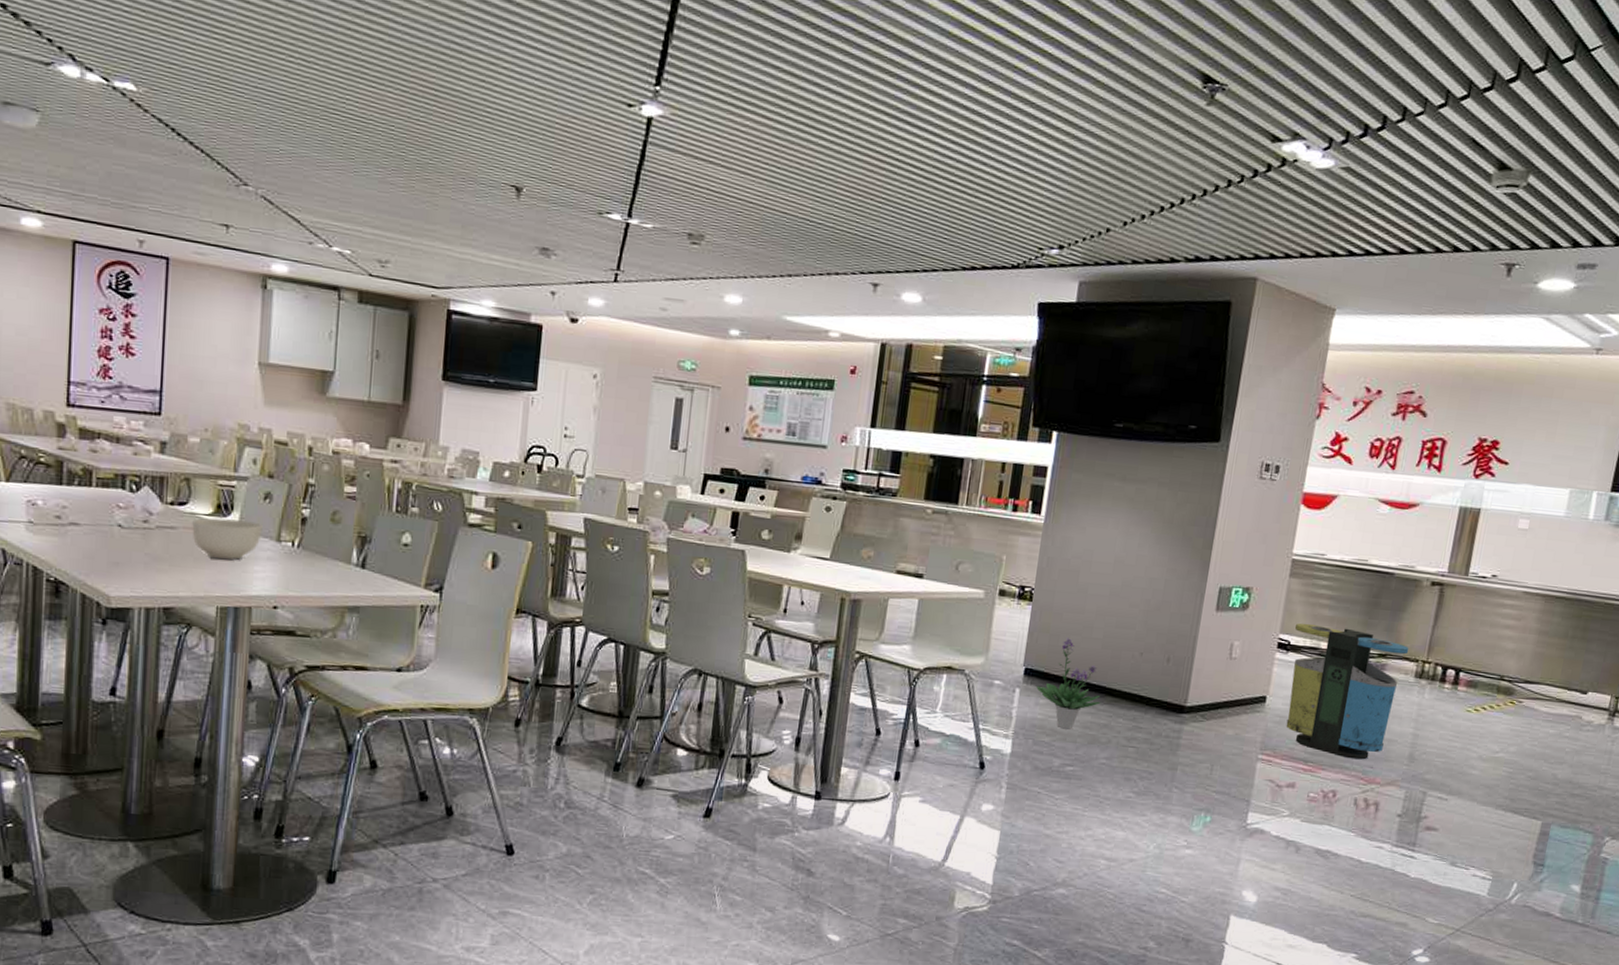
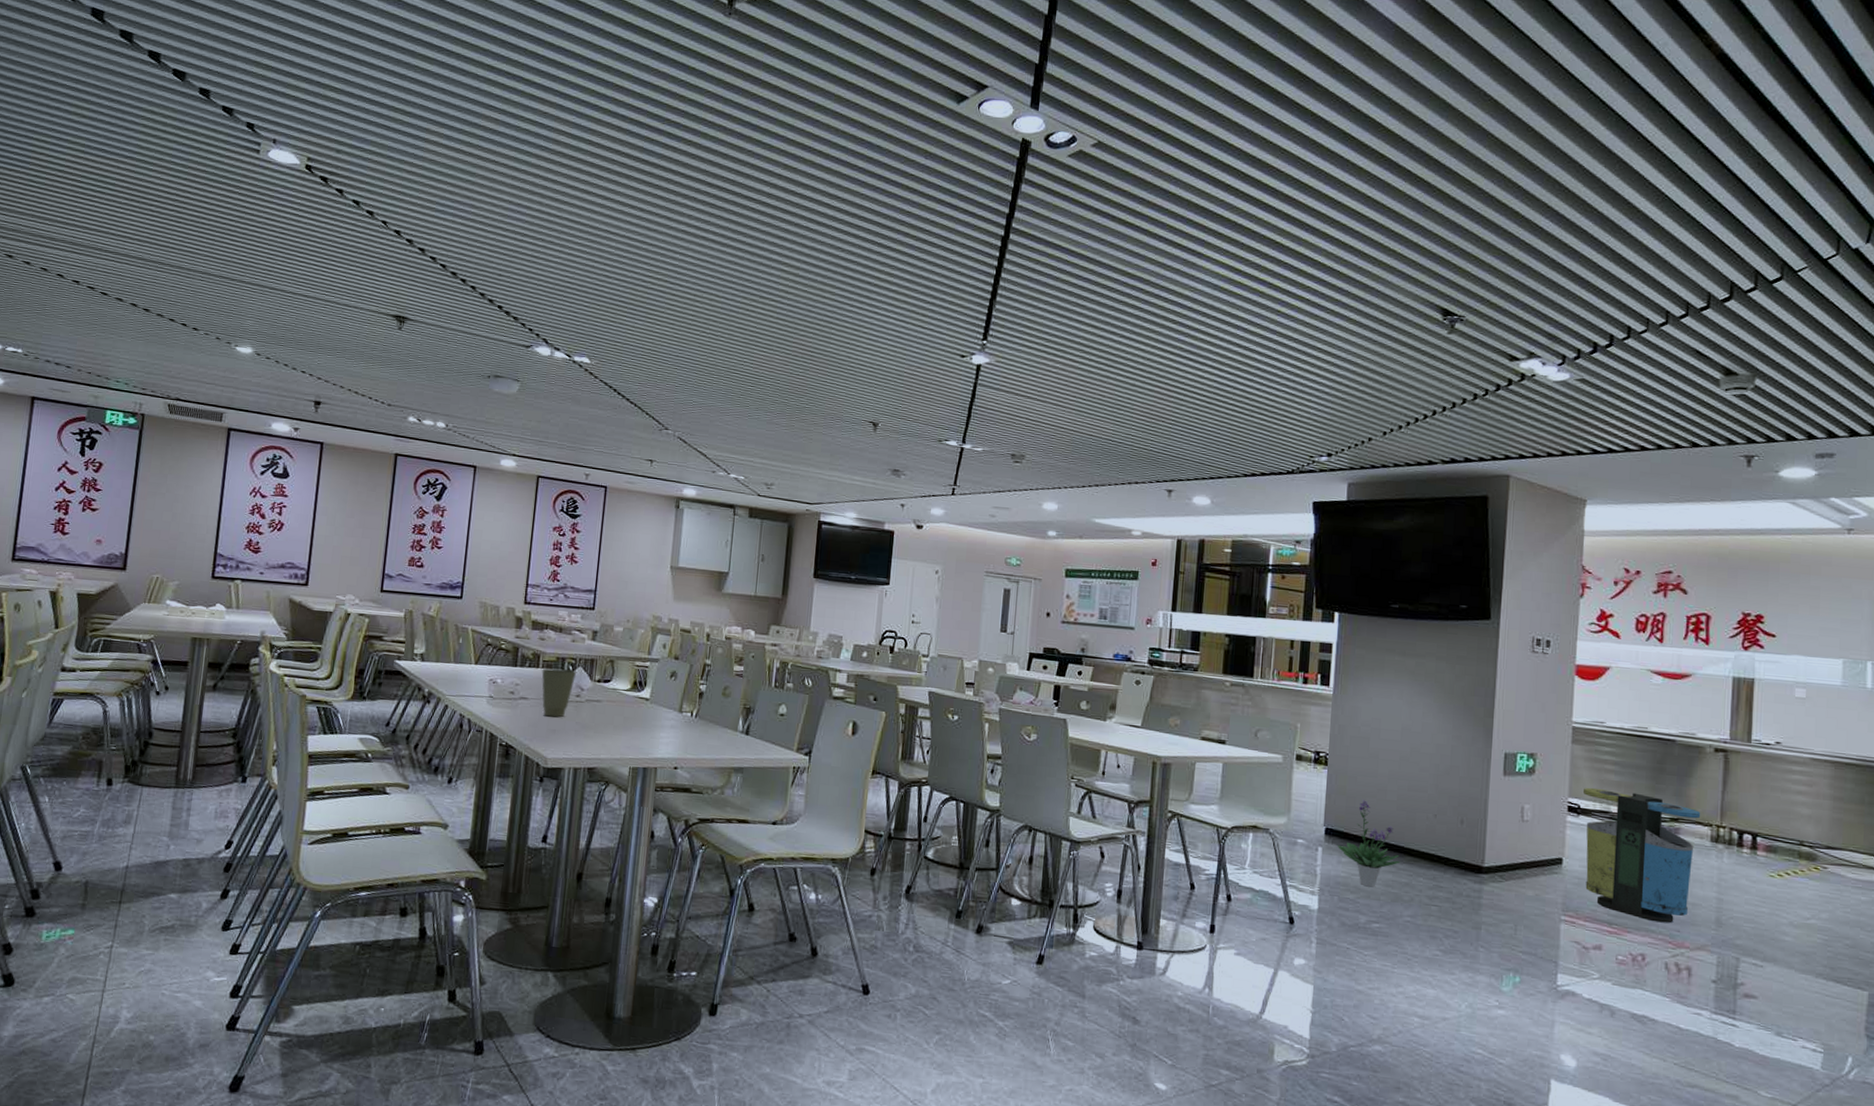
cup: none [96,487,143,548] -> present [541,668,577,718]
bowl: present [192,518,263,560] -> none [613,693,669,728]

